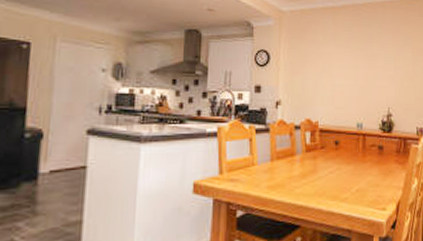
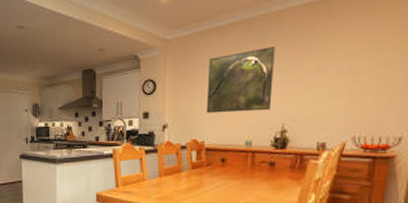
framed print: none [320,33,380,94] -> present [206,47,276,114]

